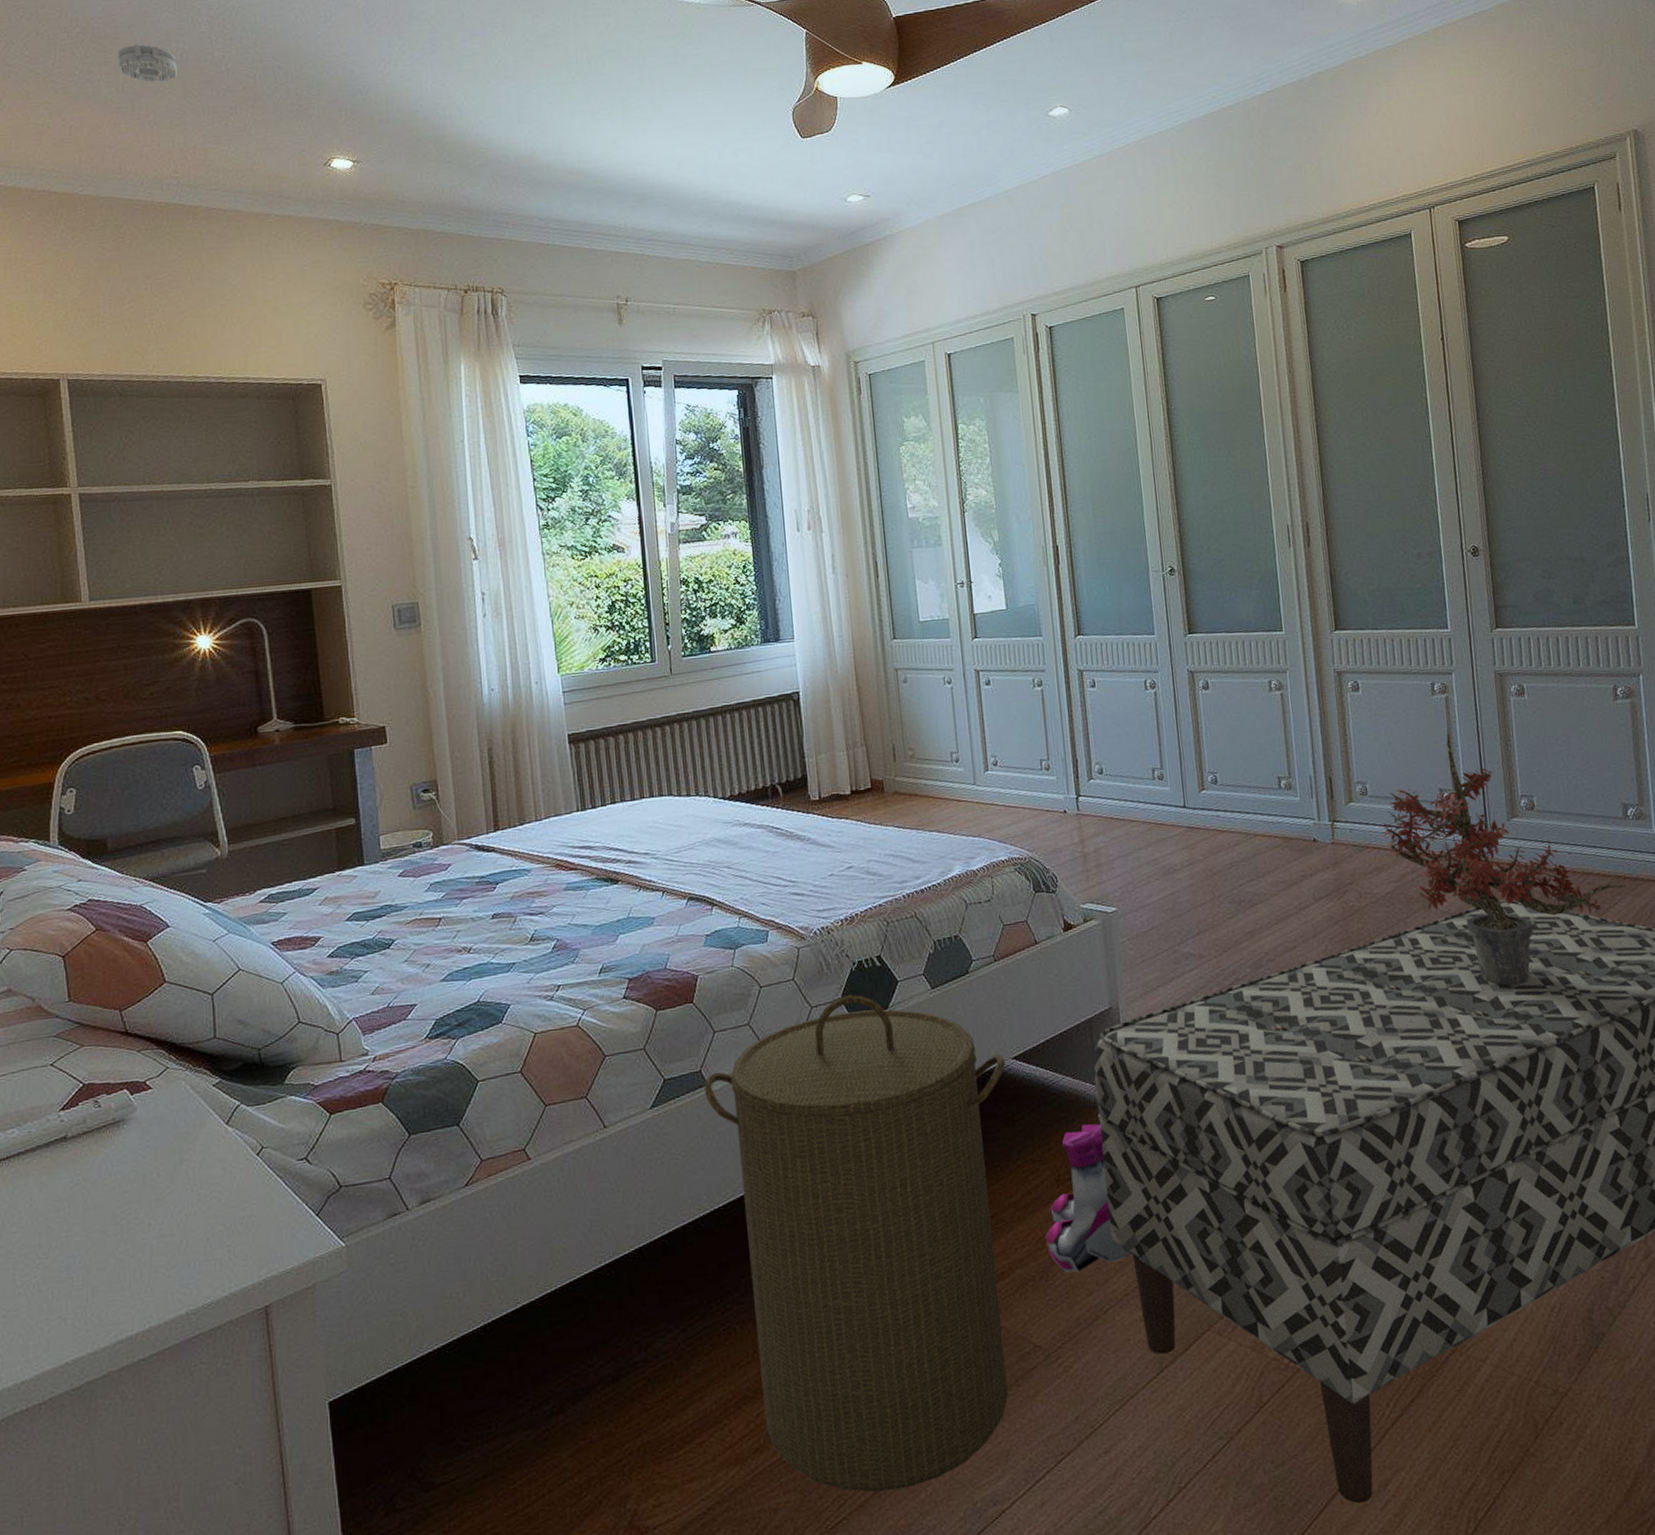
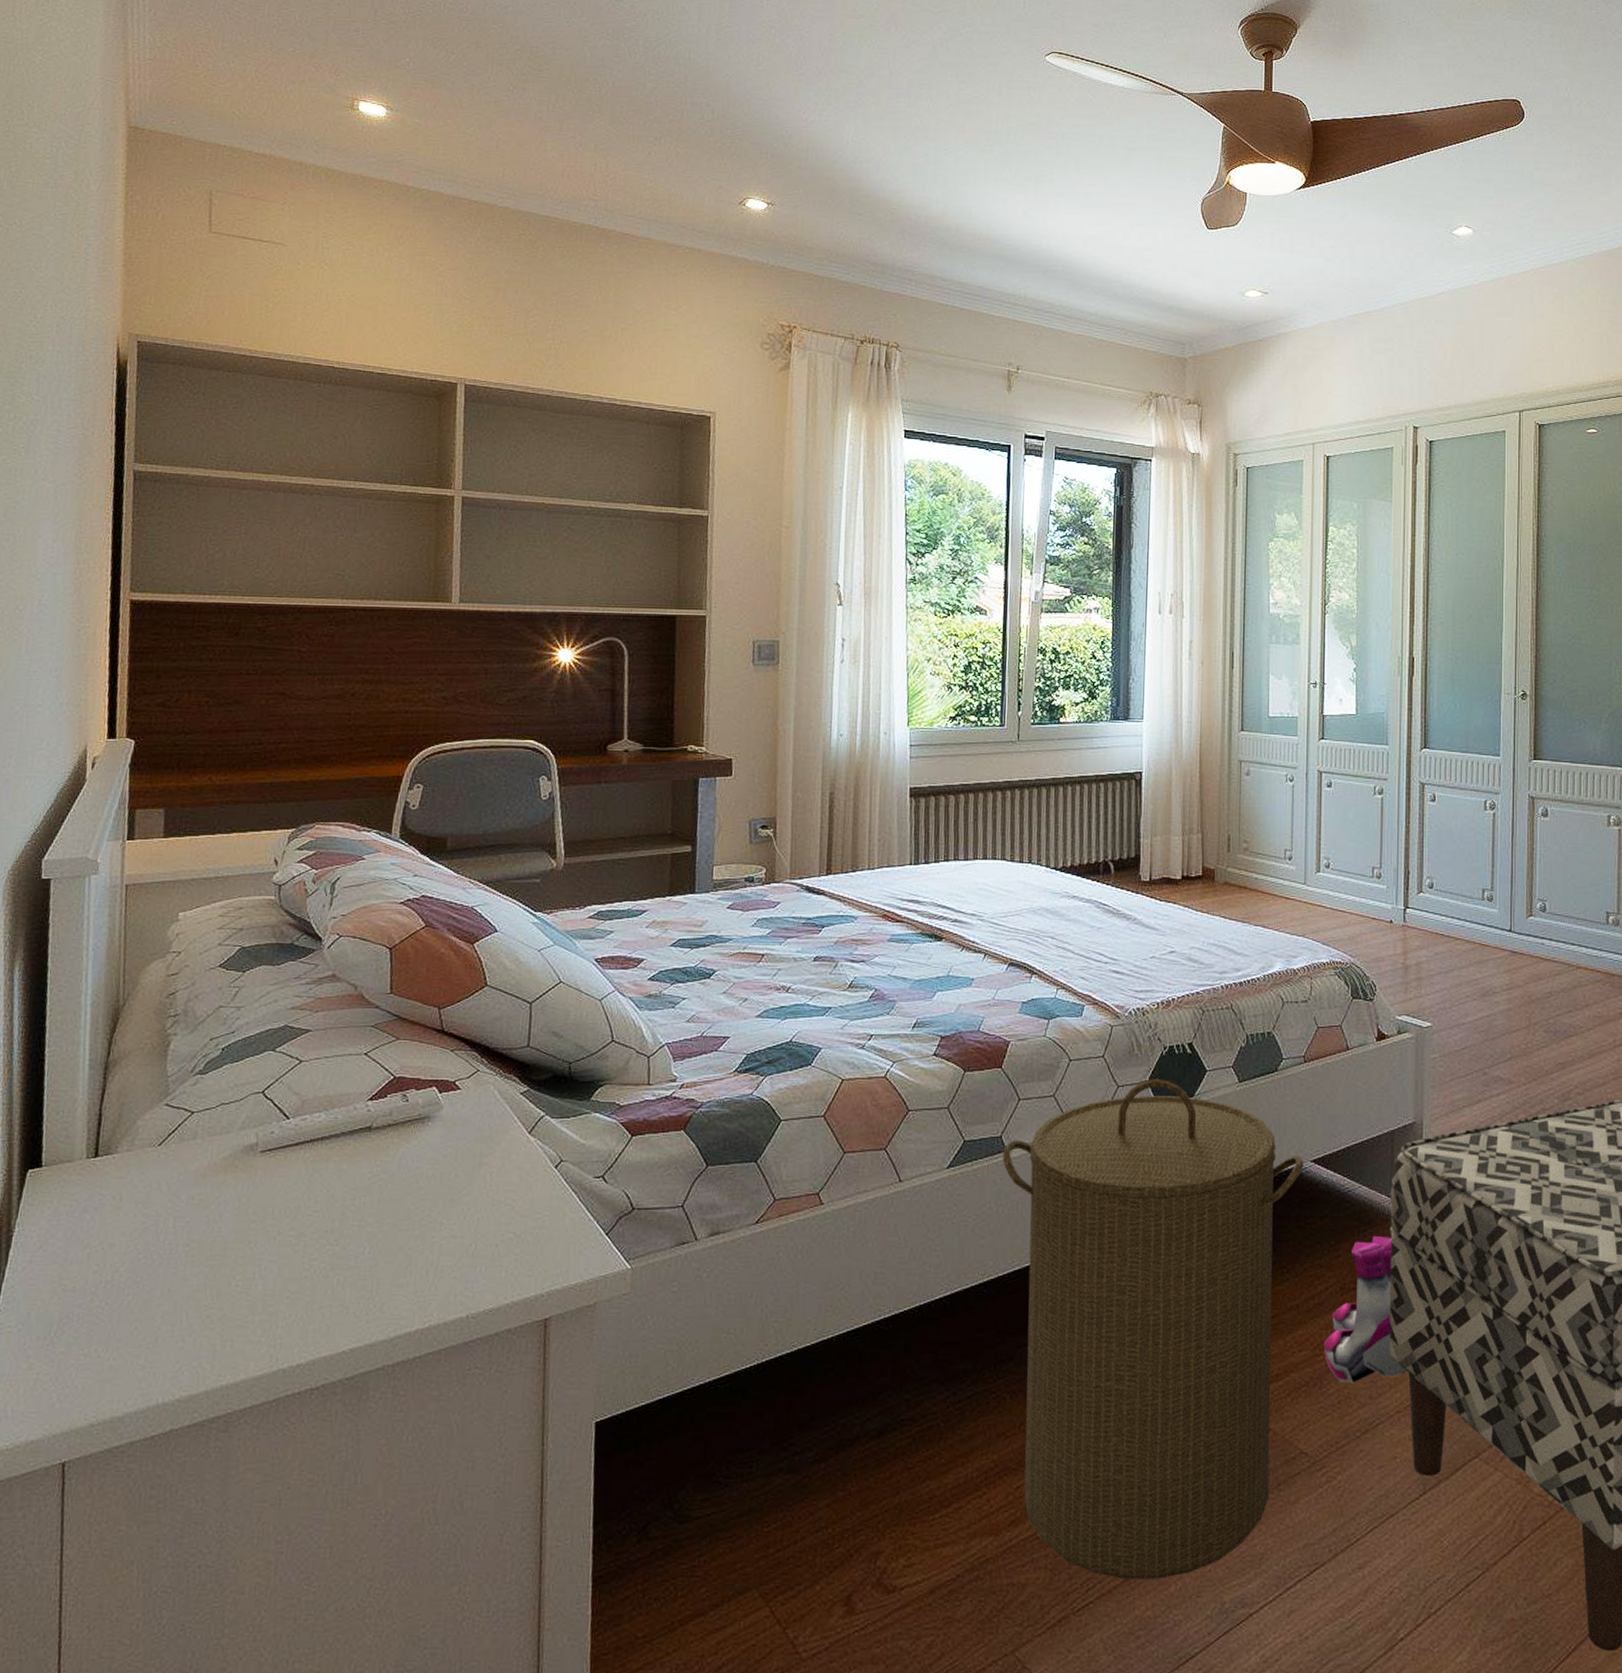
smoke detector: present [118,44,177,82] -> none [552,67,609,106]

